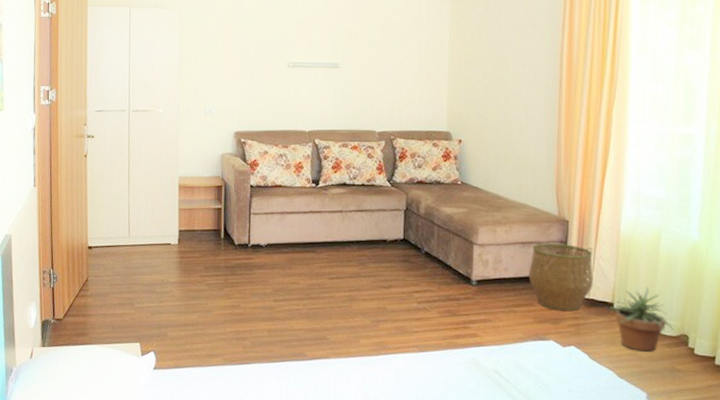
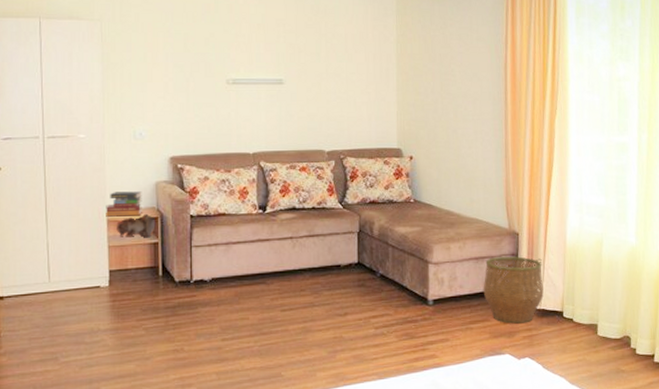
books: none [178,161,209,183] -> present [106,191,142,217]
plush toy: none [186,181,219,204] -> present [117,213,154,238]
potted plant: present [610,287,674,352] -> none [560,293,618,356]

